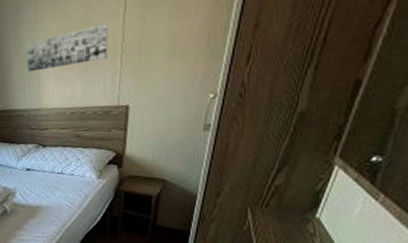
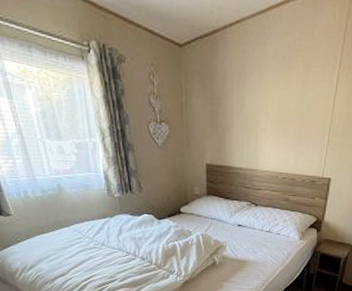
wall art: present [26,23,109,72] -> none [247,102,322,134]

